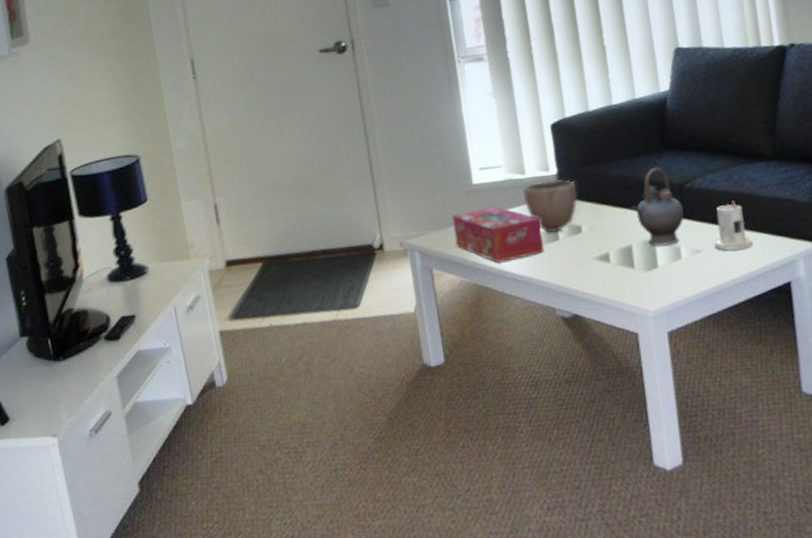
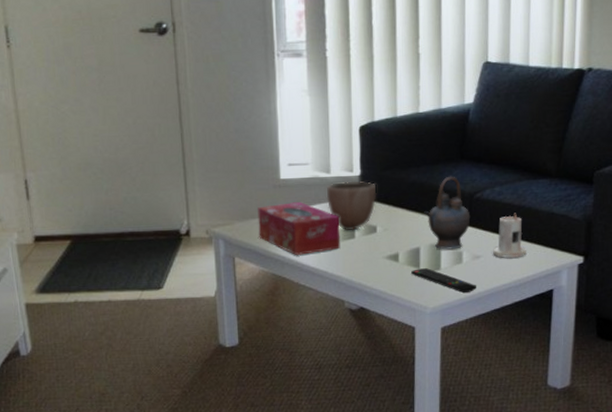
remote control: none [625,267,702,293] -> present [411,268,476,294]

